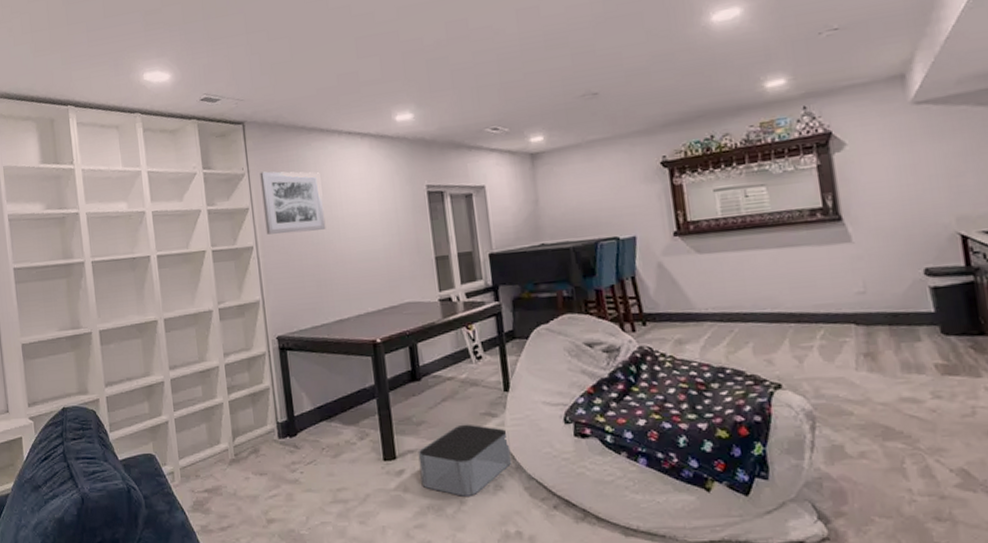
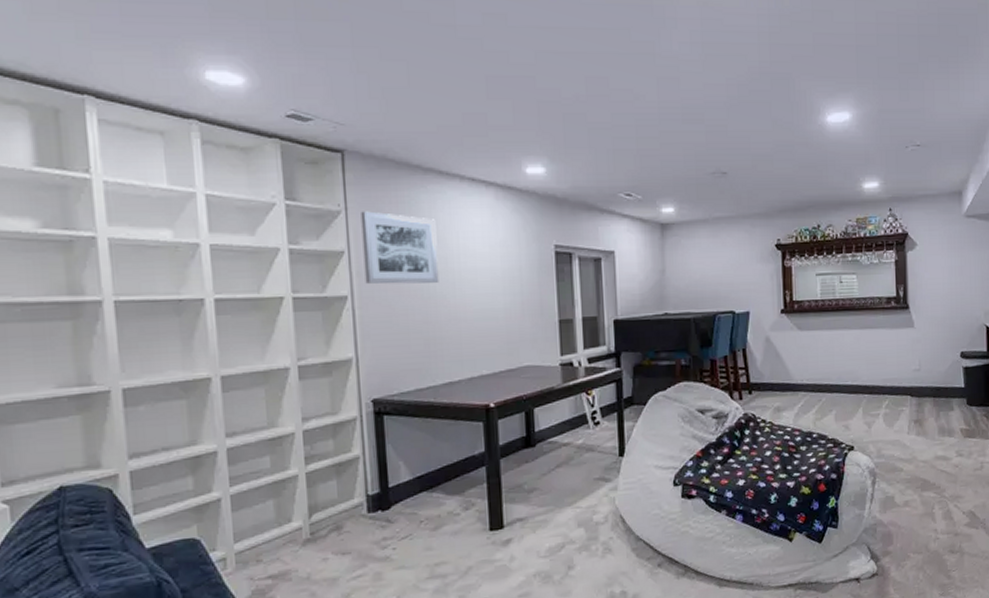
storage bin: present [418,424,512,497] -> none [527,489,622,562]

